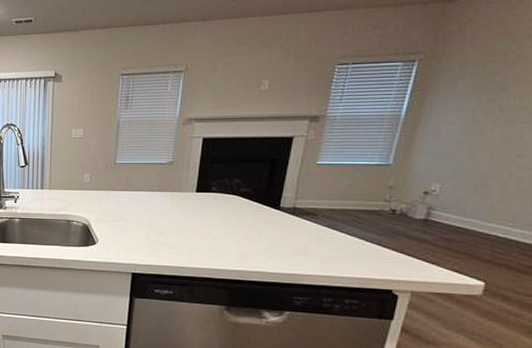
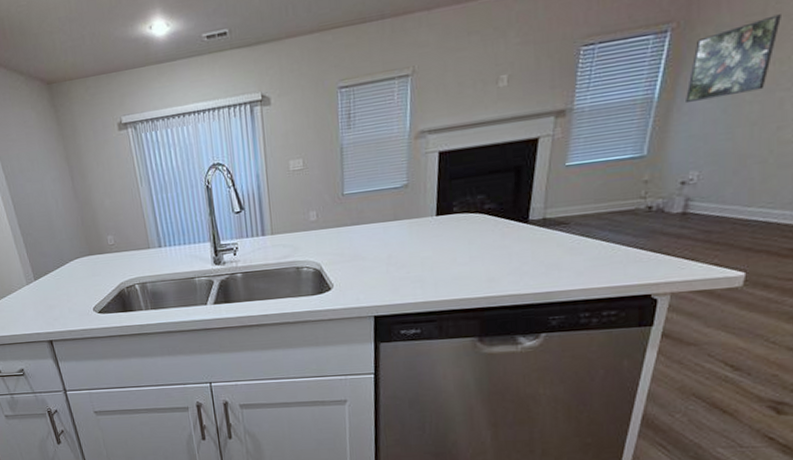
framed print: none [431,58,521,124] -> present [686,14,781,104]

